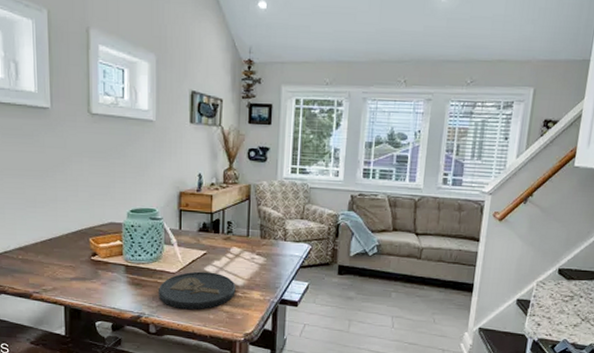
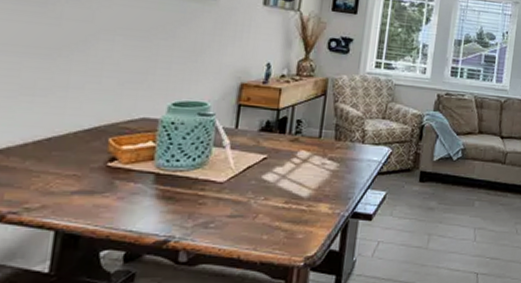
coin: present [159,271,236,310] -> none [197,180,300,230]

